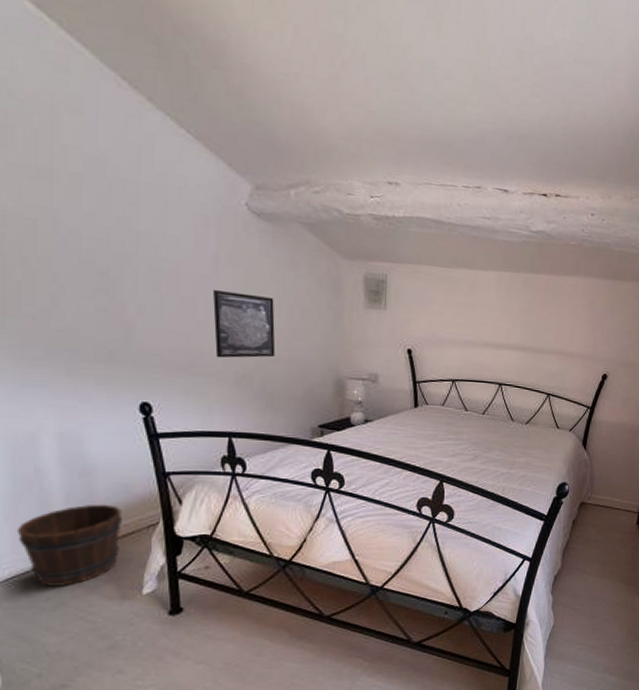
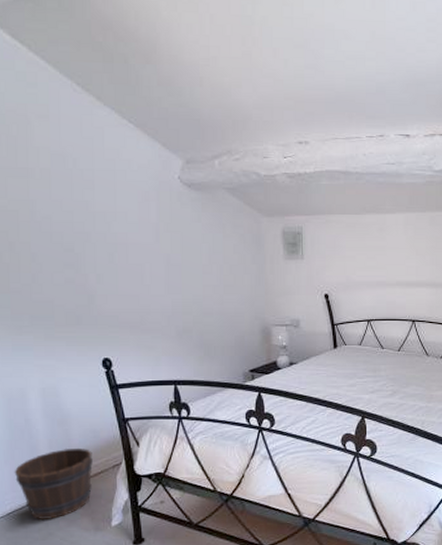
wall art: present [212,289,276,358] -> none [155,255,209,315]

